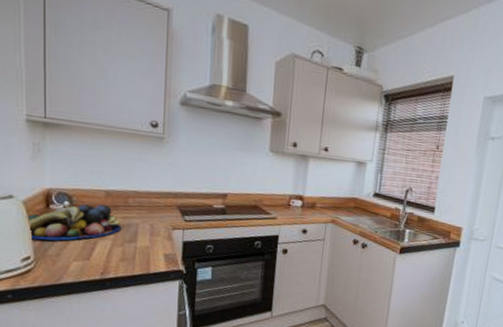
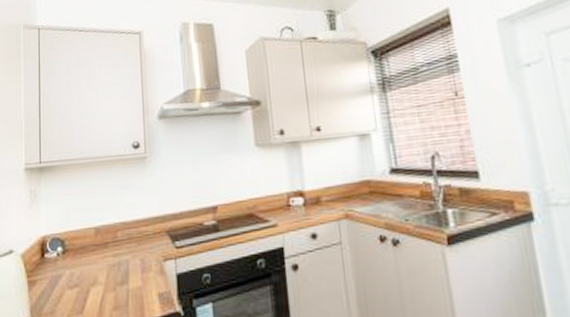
fruit bowl: present [25,204,122,241] -> none [23,244,113,298]

